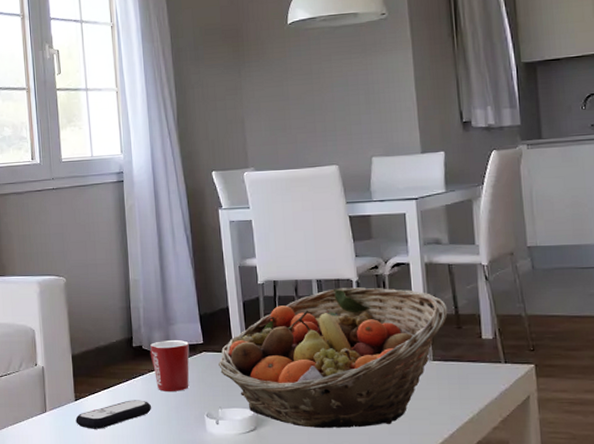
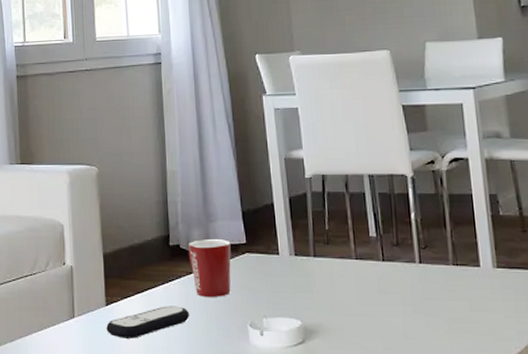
fruit basket: present [219,287,448,429] -> none [263,184,512,343]

